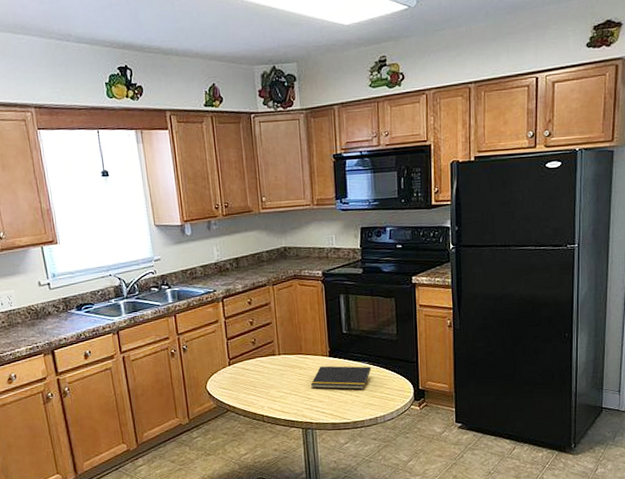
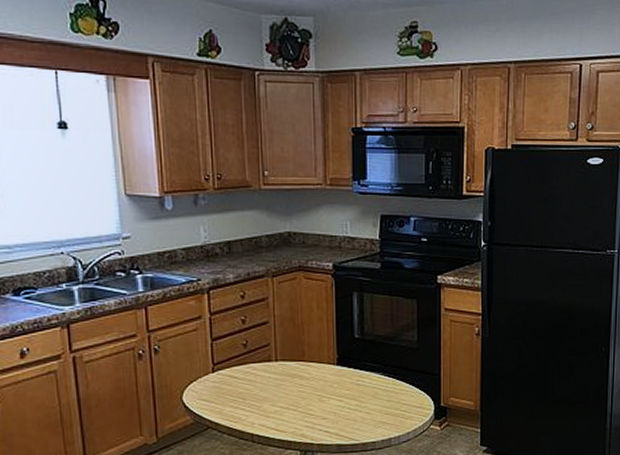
notepad: present [310,365,371,390] -> none [313,376,386,405]

